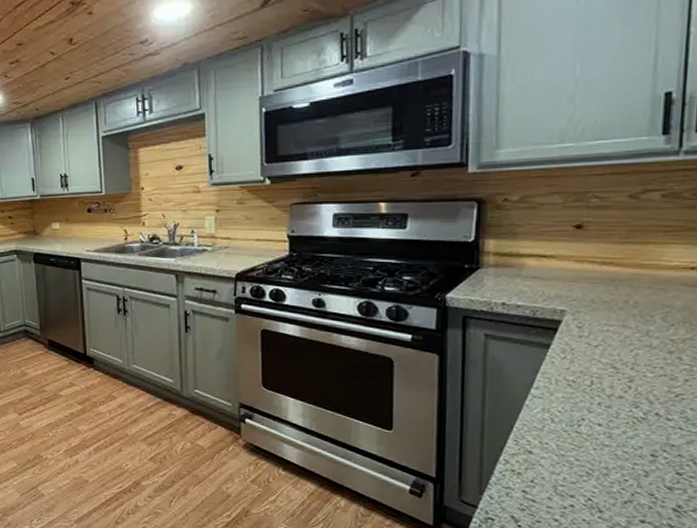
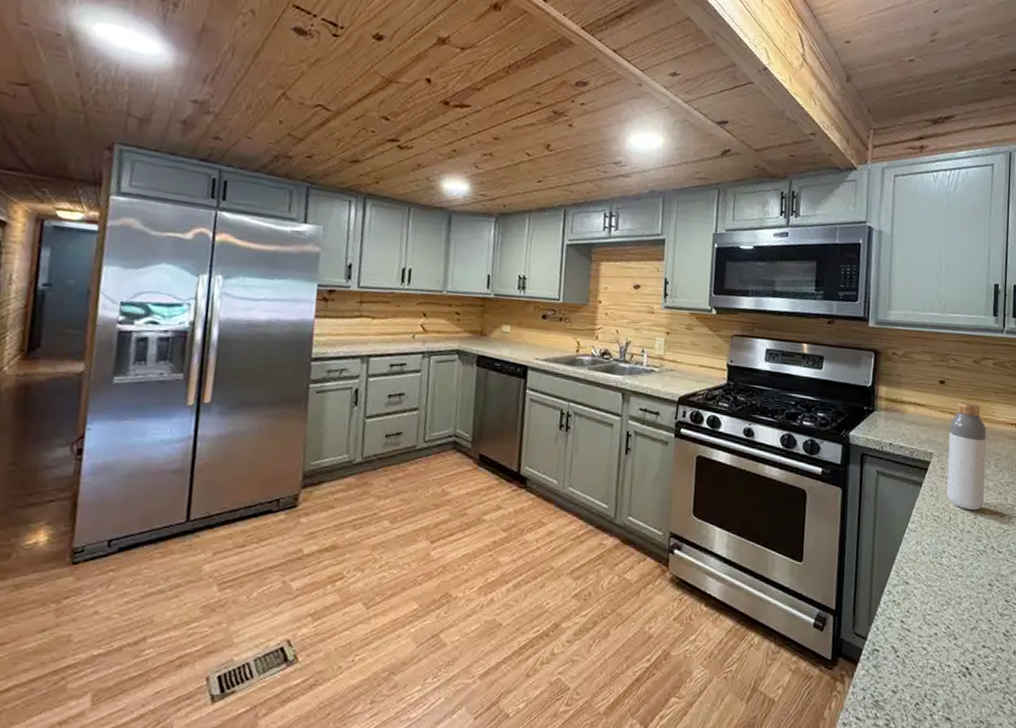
bottle: none [586,247,650,374] -> present [946,401,987,511]

